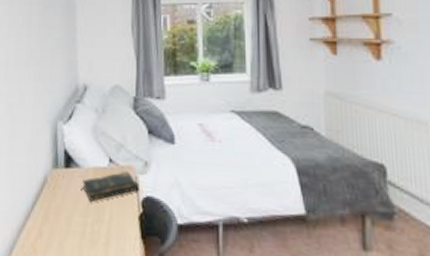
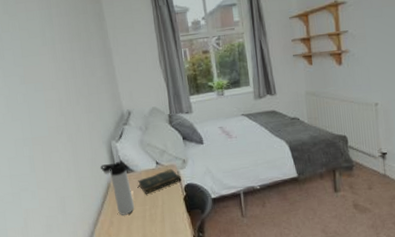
thermos bottle: none [38,150,73,226] -> present [100,162,134,215]

